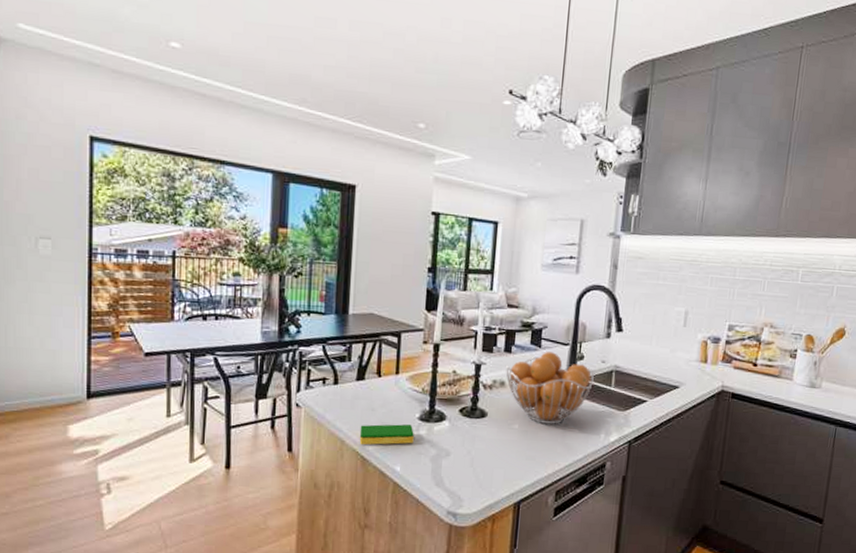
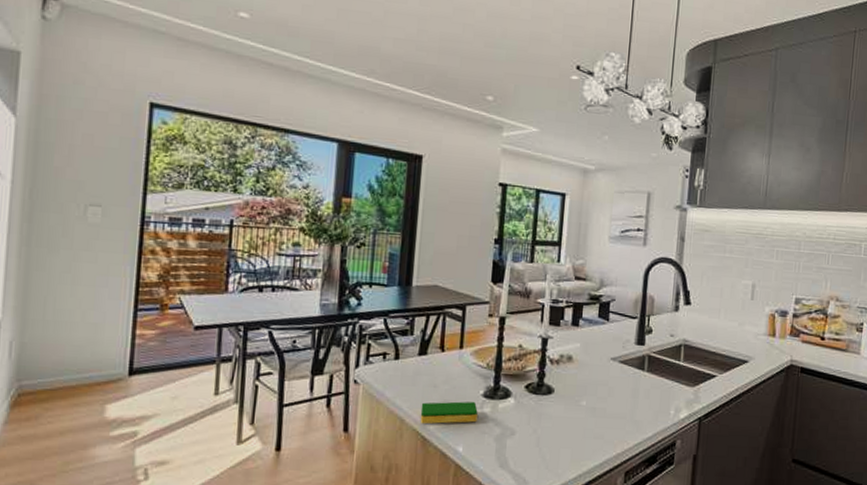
fruit basket: present [506,352,594,424] -> none [573,325,663,401]

